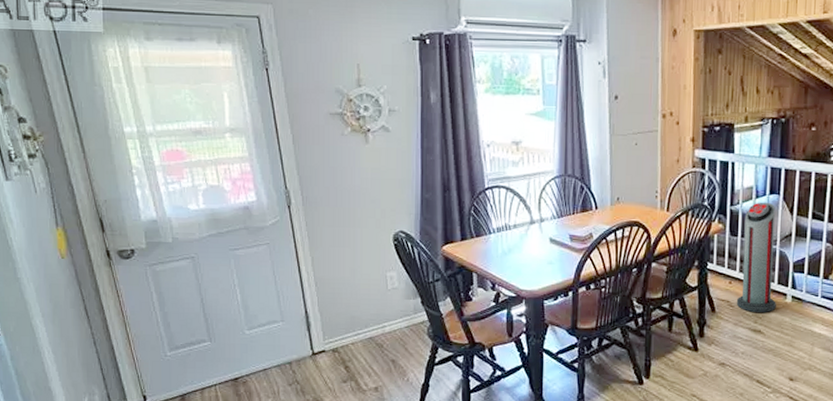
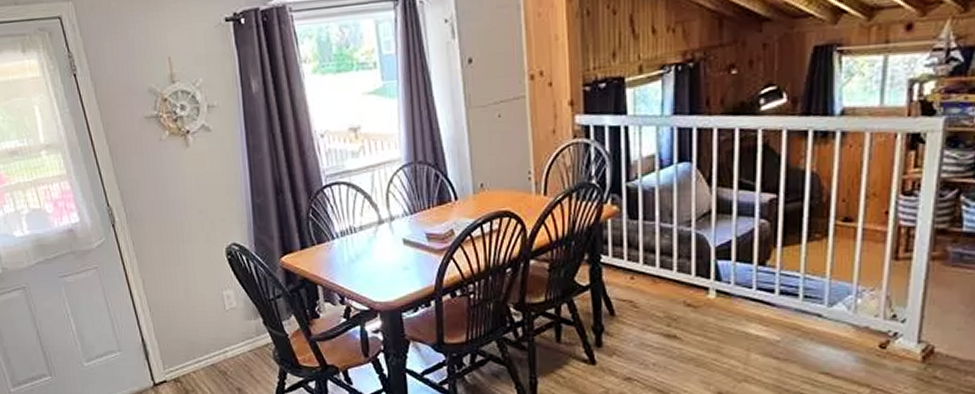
air purifier: present [736,202,776,313] -> none [641,172,695,314]

